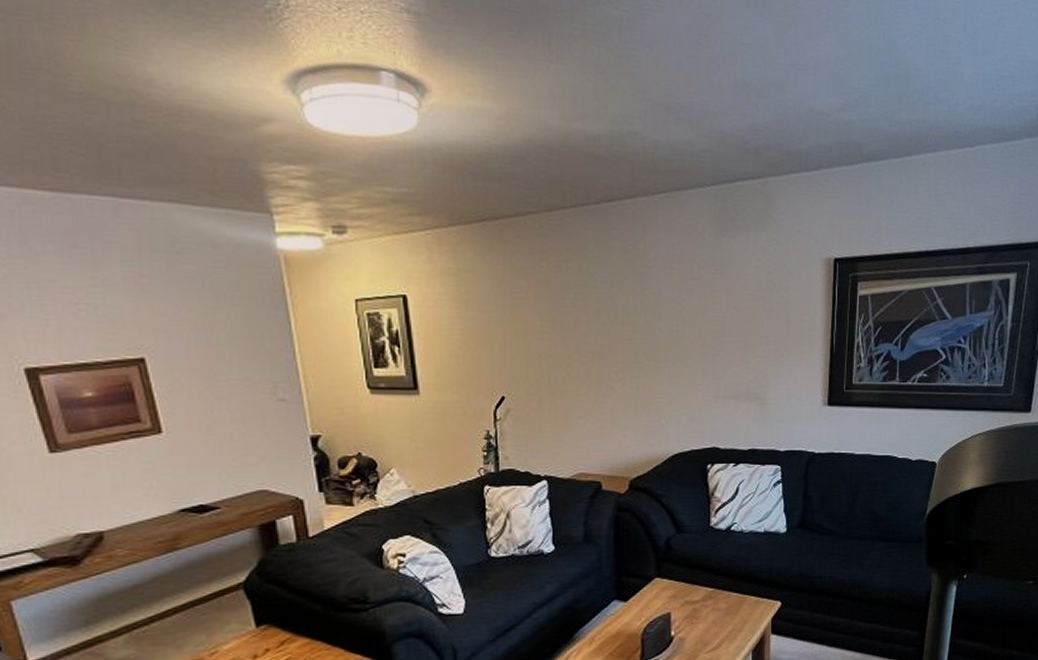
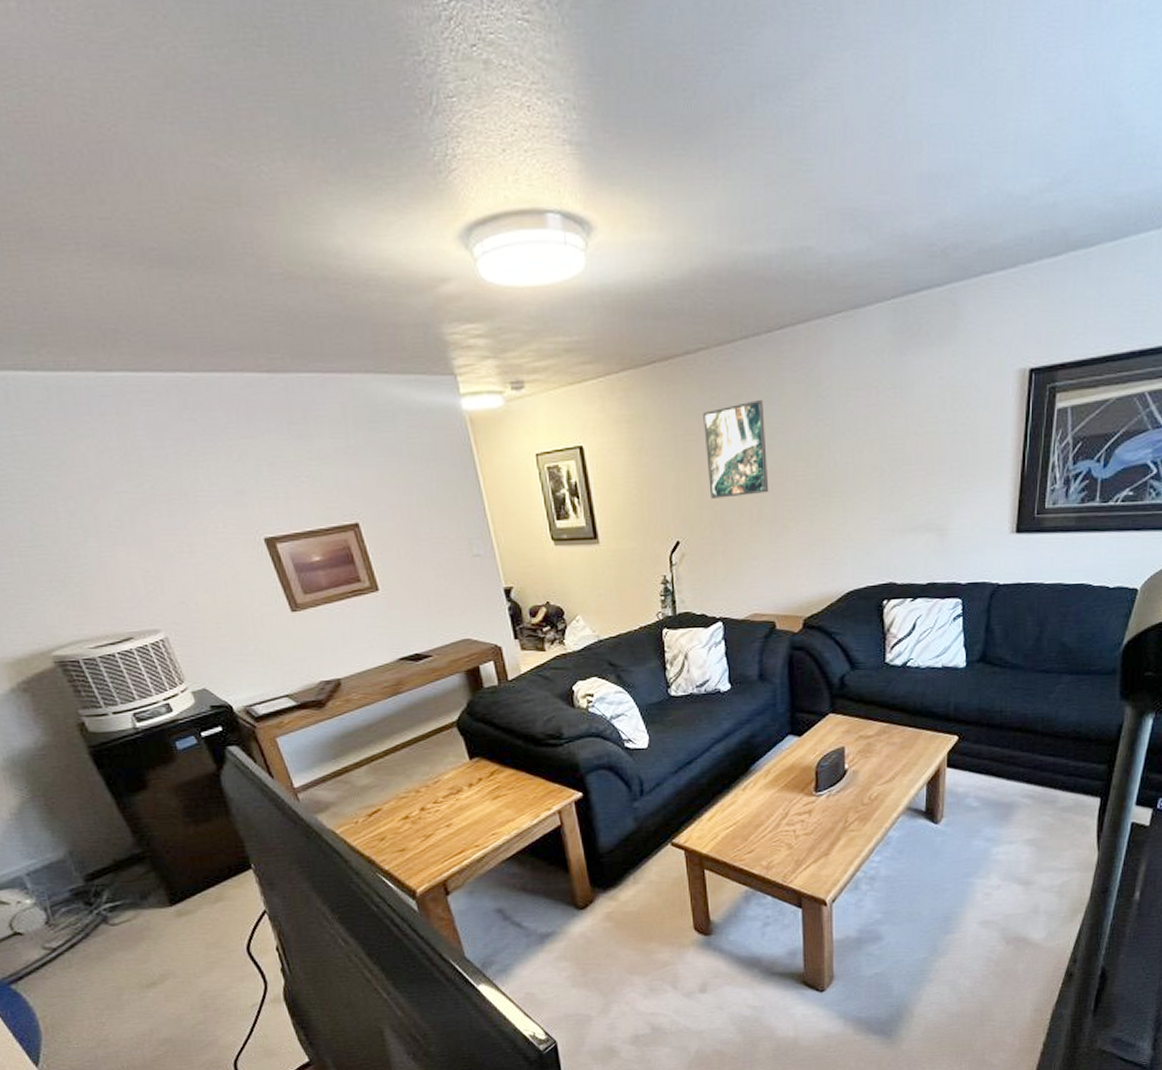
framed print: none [532,264,597,356] -> present [703,399,769,498]

